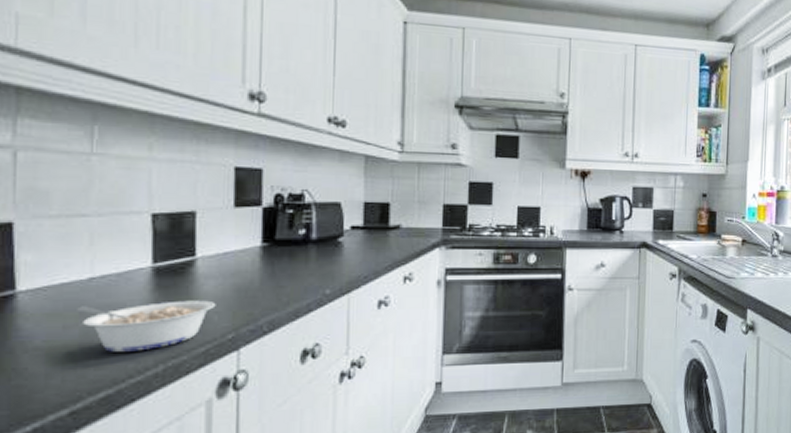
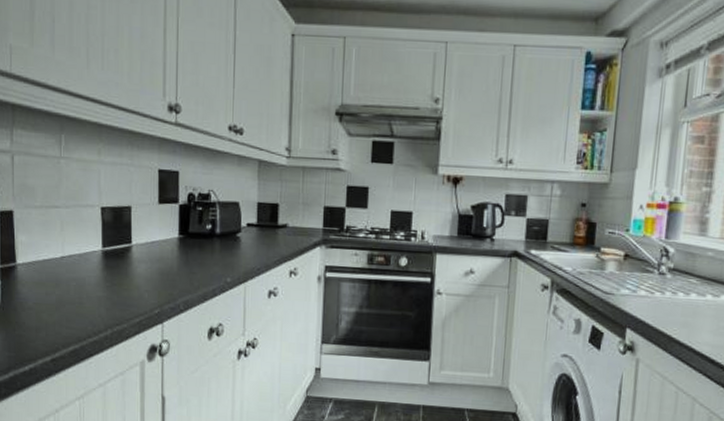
legume: present [77,300,216,352] -> none [54,278,146,317]

